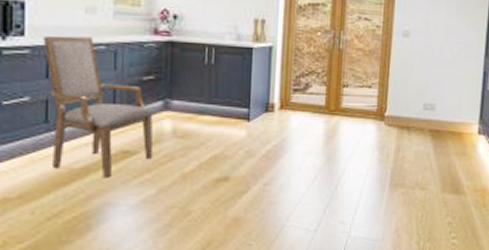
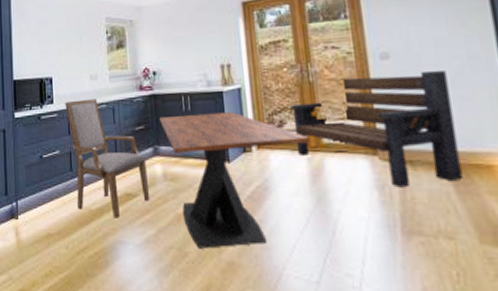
dining table: none [175,68,331,206] -> present [160,112,311,249]
bench: none [317,49,448,149] -> present [290,70,463,188]

